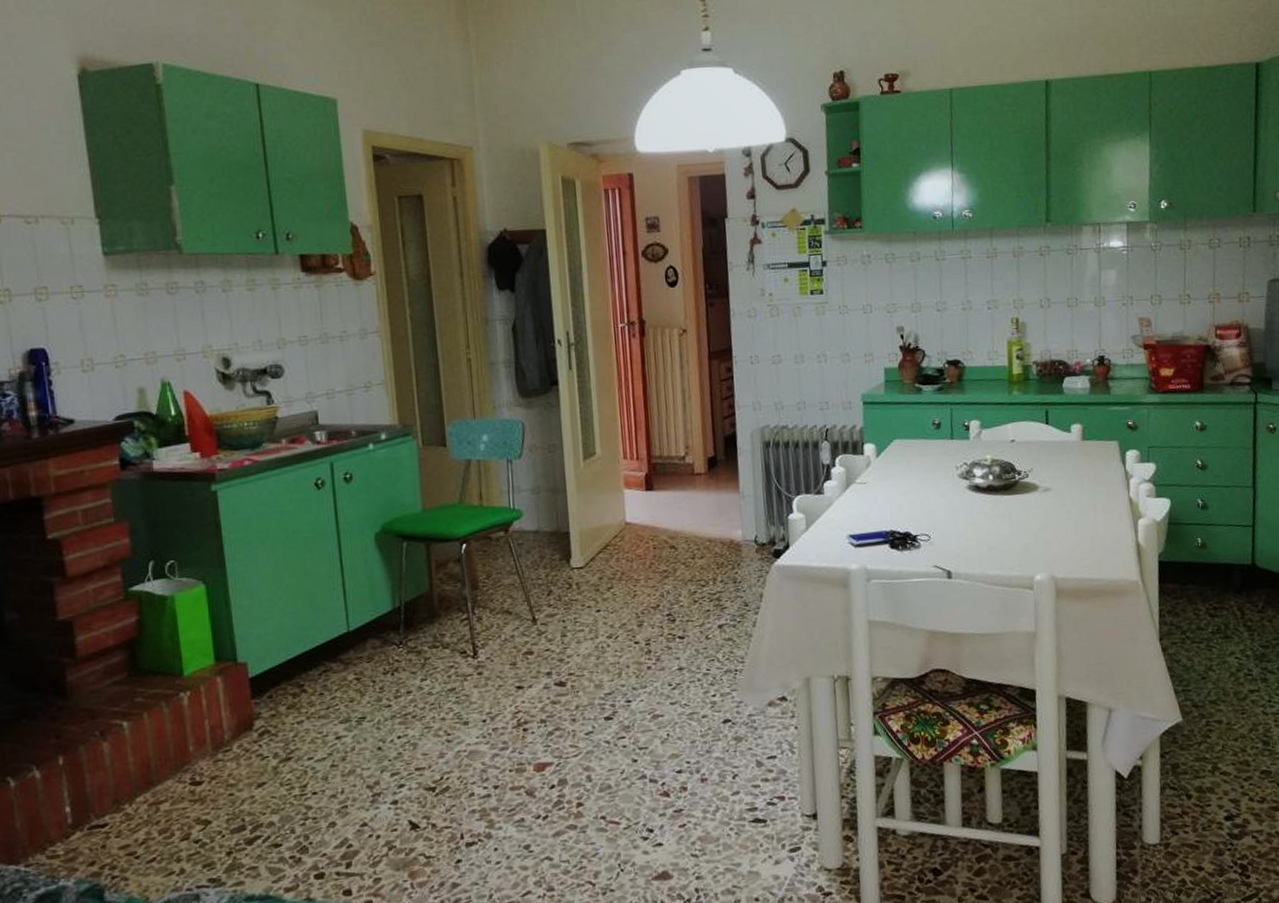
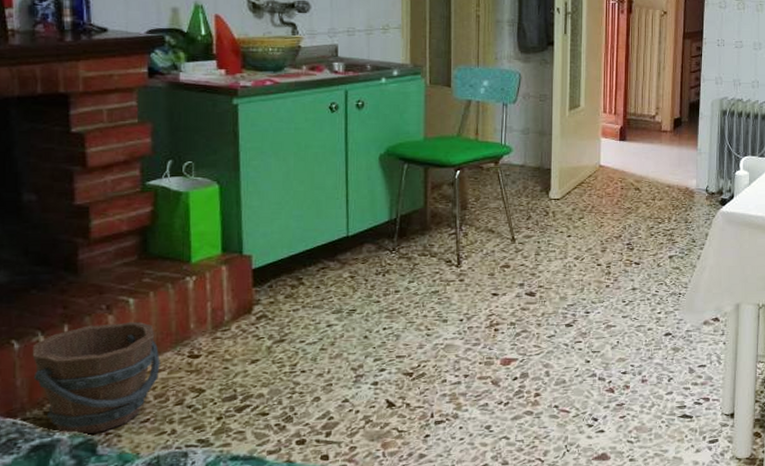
bucket: none [29,747,162,881] -> present [32,321,160,436]

